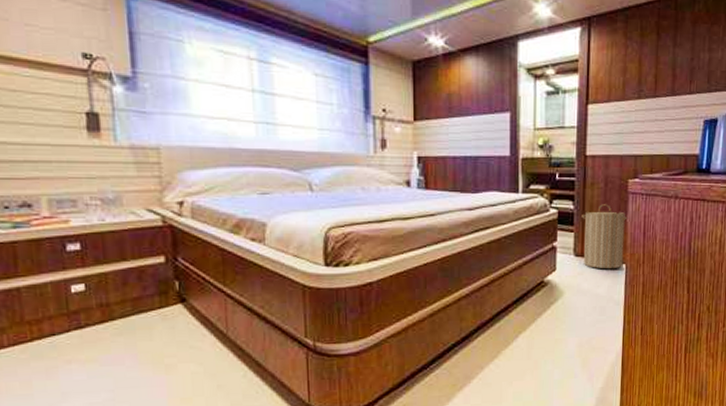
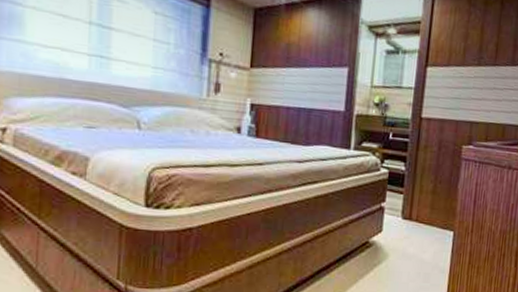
laundry hamper: present [582,204,629,270] -> none [411,168,460,236]

